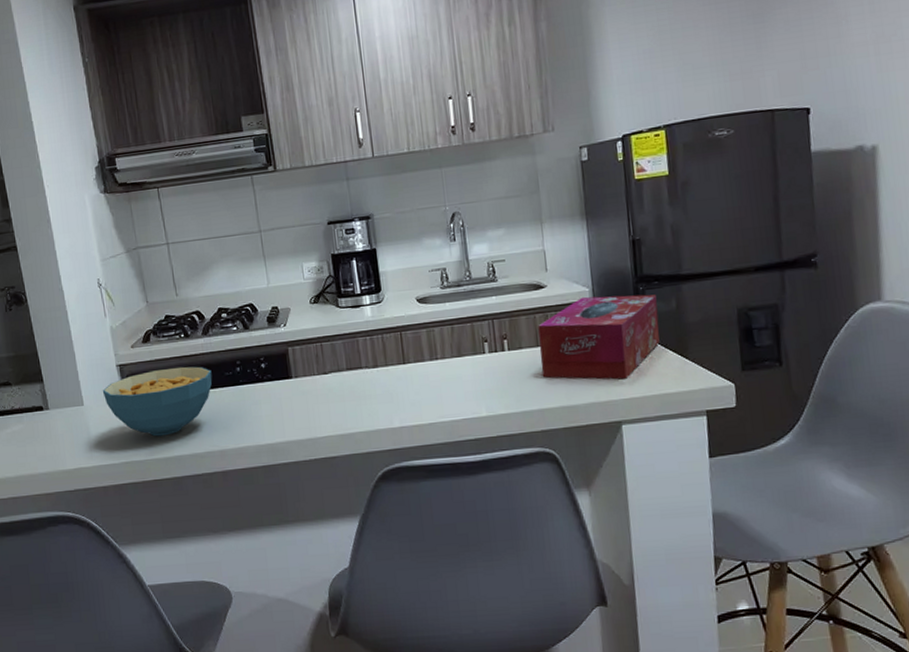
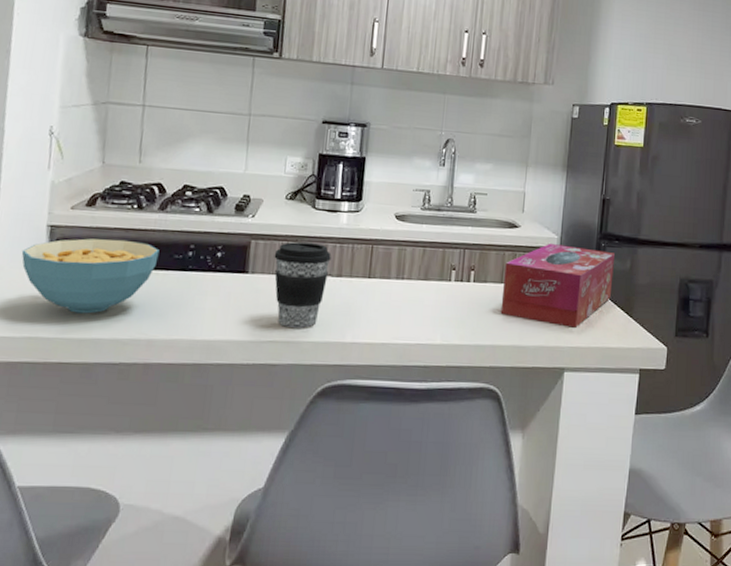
coffee cup: none [311,339,365,422] -> present [274,241,331,328]

